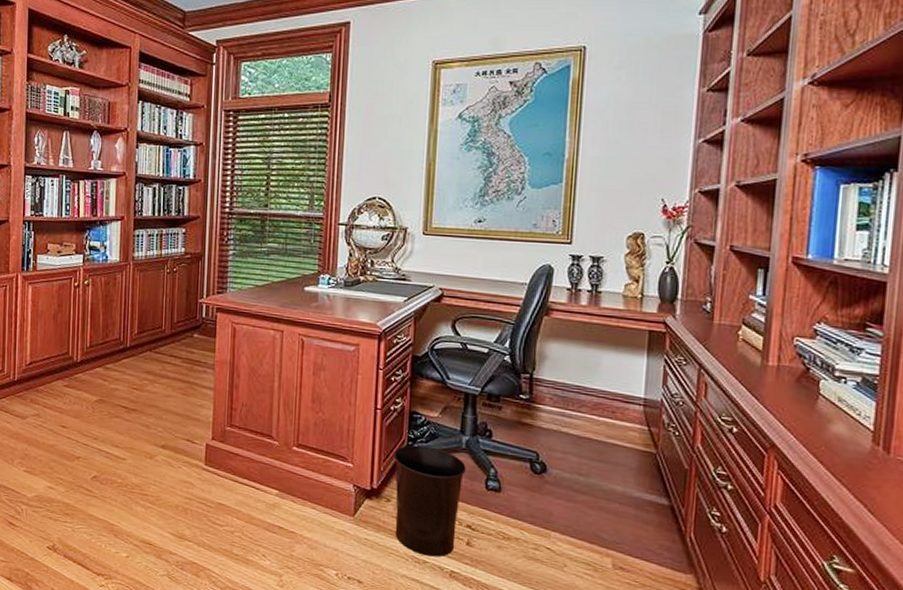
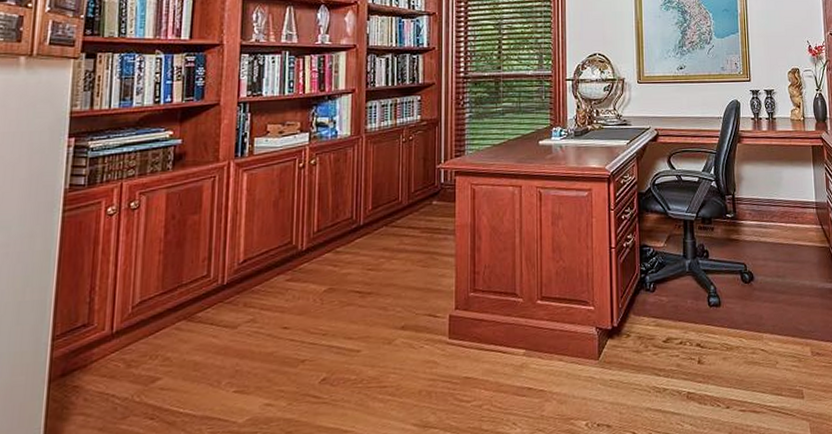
waste bin: present [393,445,466,557] -> none [629,275,691,384]

